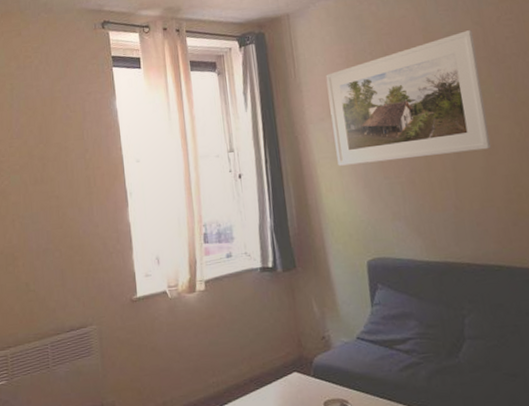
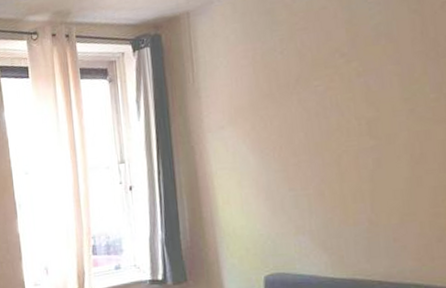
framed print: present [325,30,492,166] -> none [228,20,420,177]

